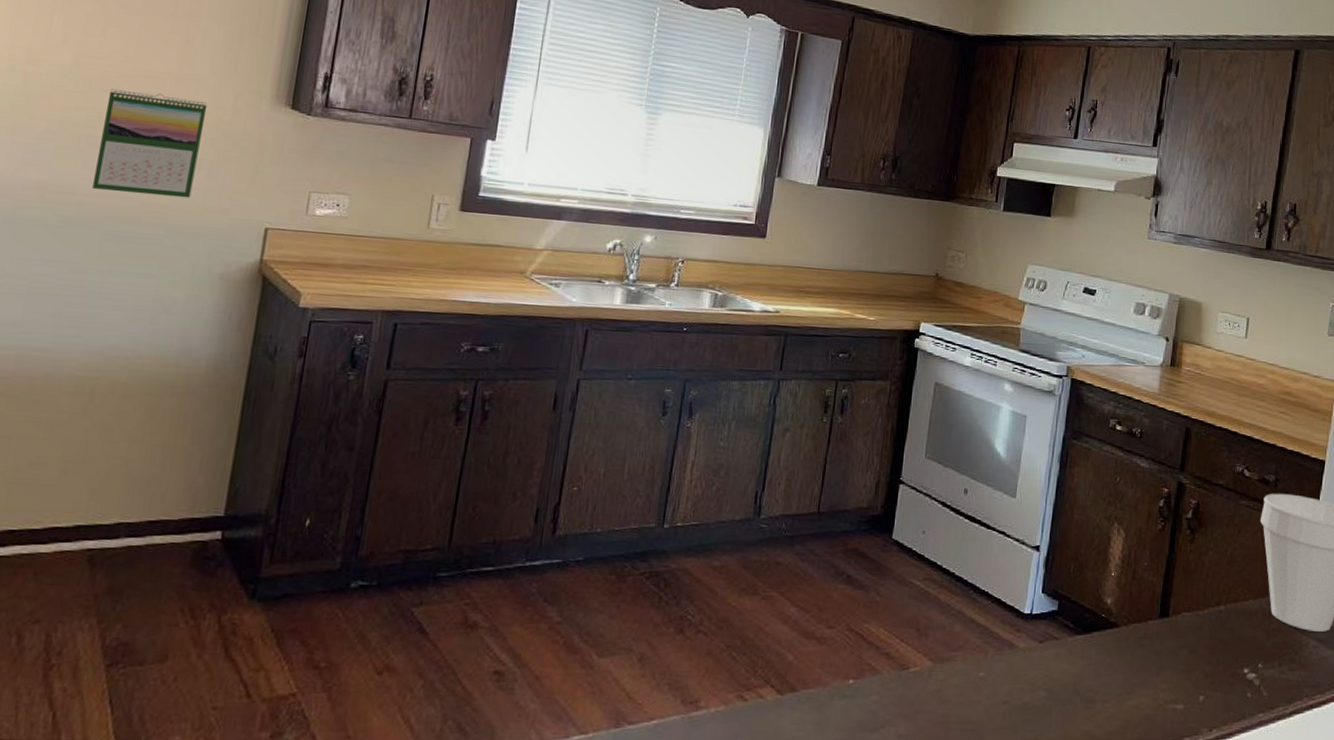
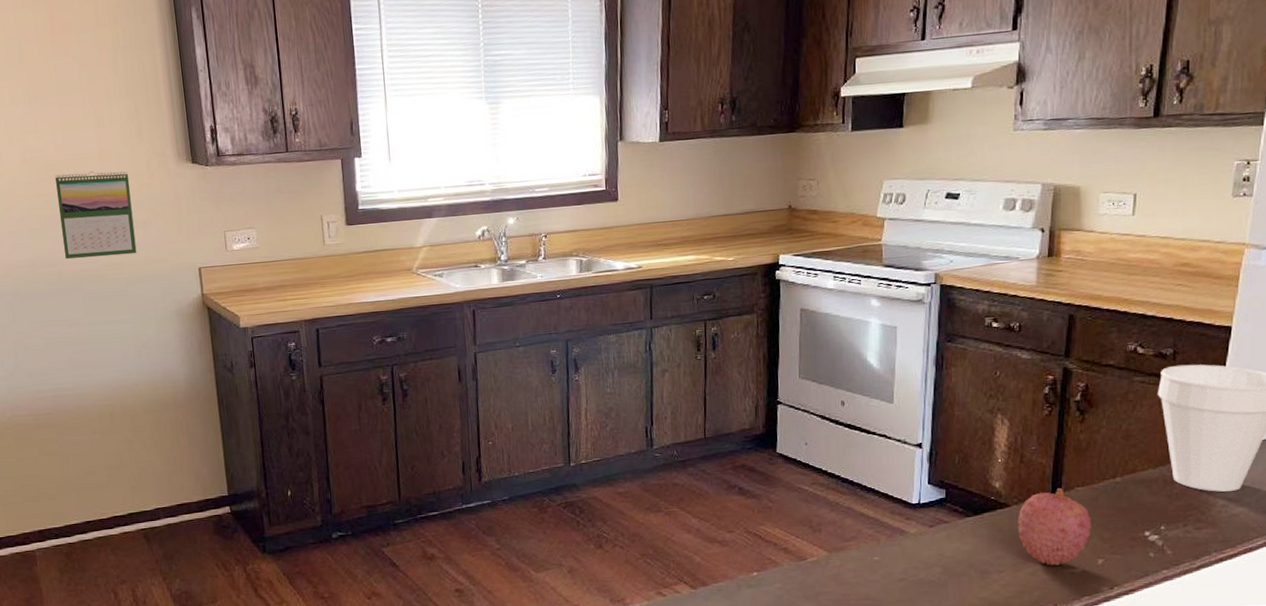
fruit: none [1125,612,1195,700] -> present [1017,488,1091,566]

